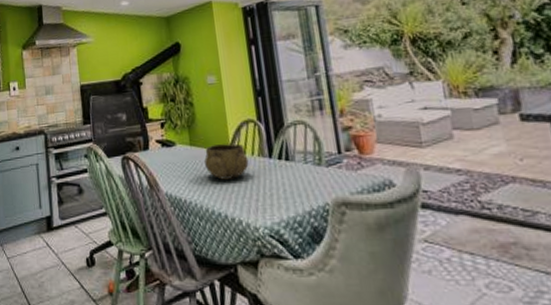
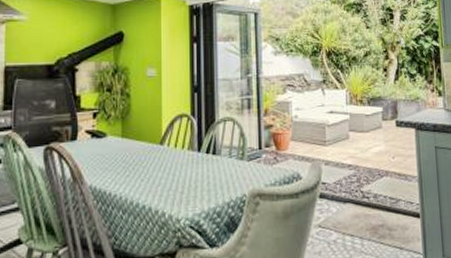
decorative bowl: present [204,144,249,180] -> none [135,137,178,172]

